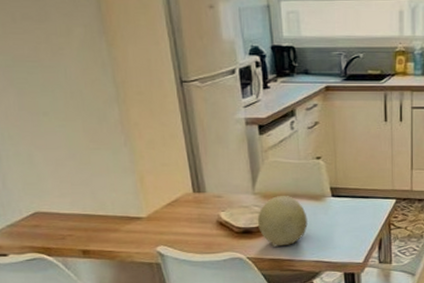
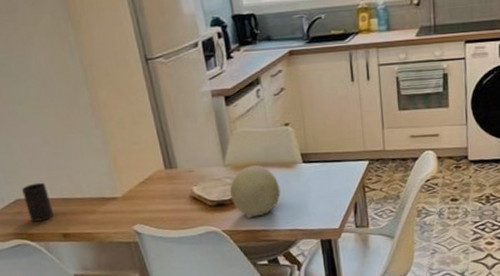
cup: none [42,196,75,236] -> present [22,182,54,222]

